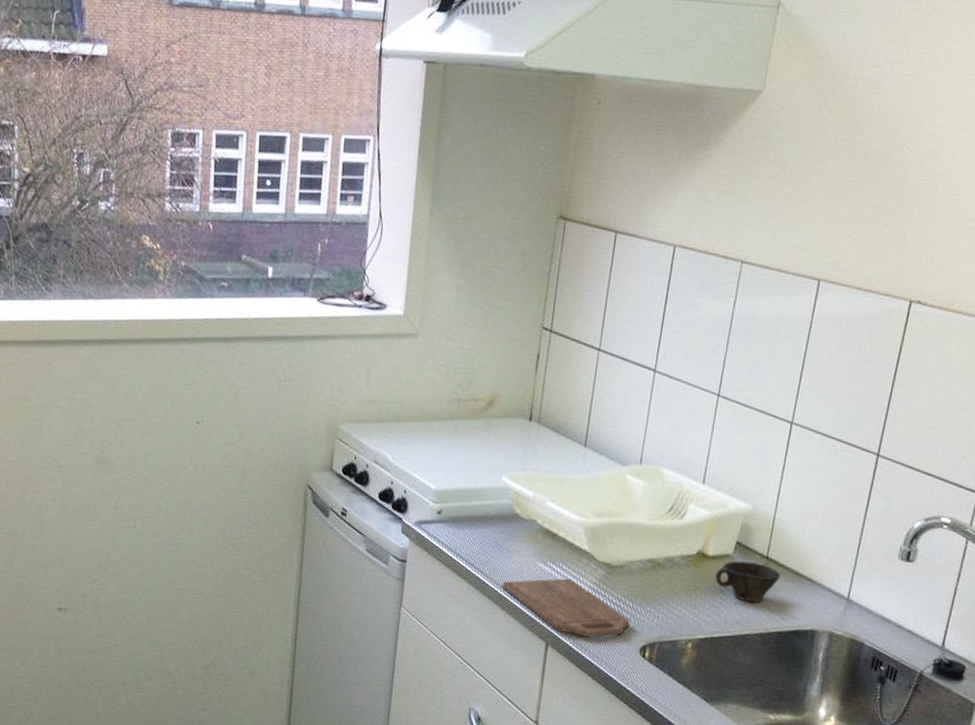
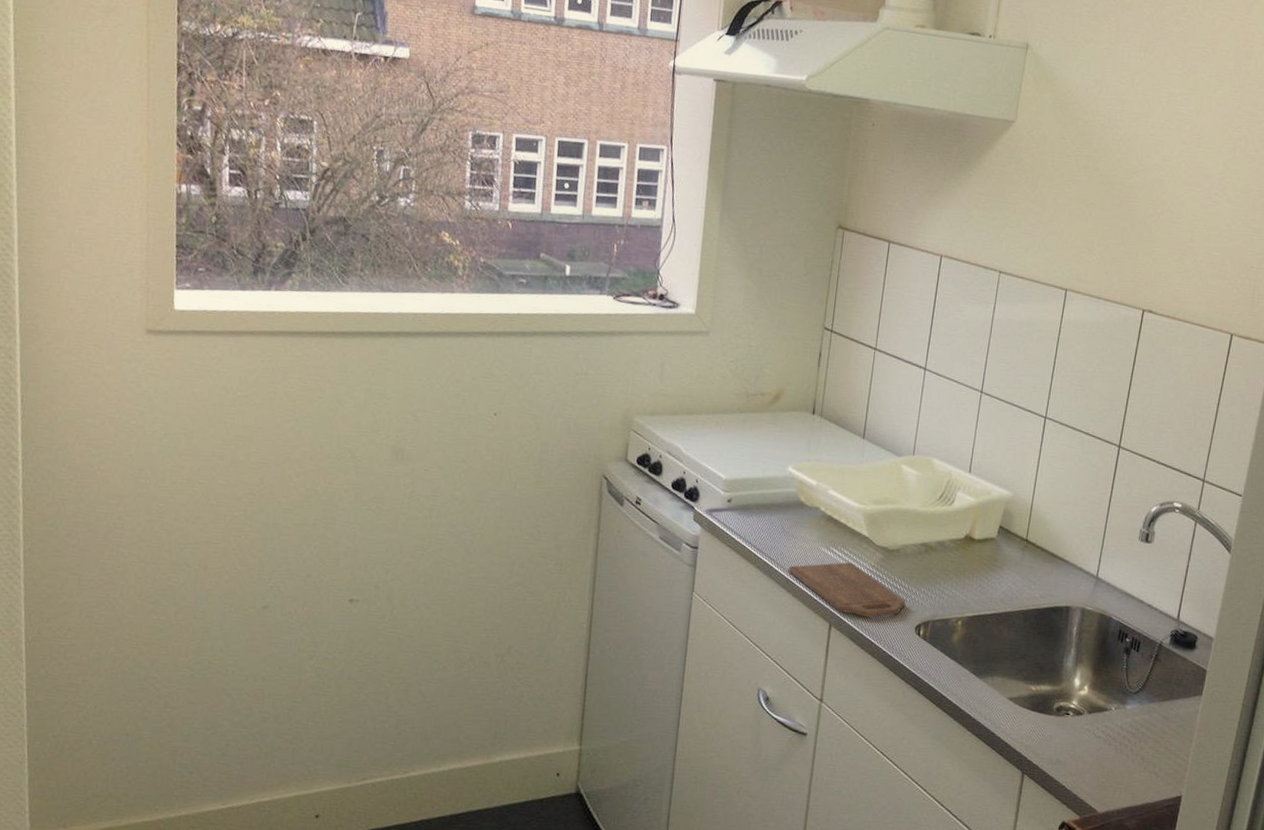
cup: present [715,560,781,603] -> none [981,543,1039,583]

